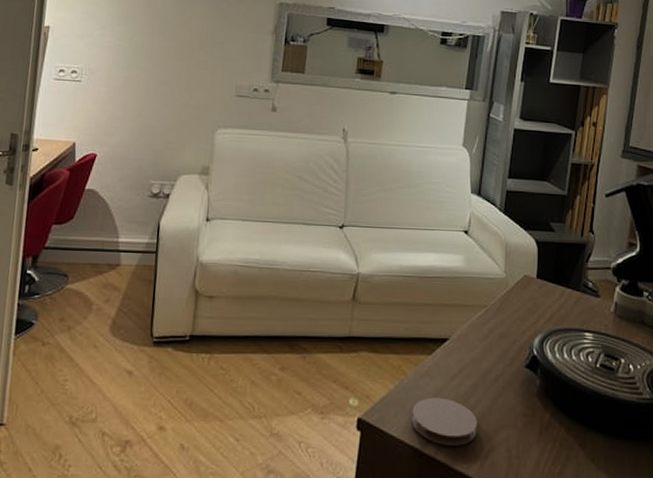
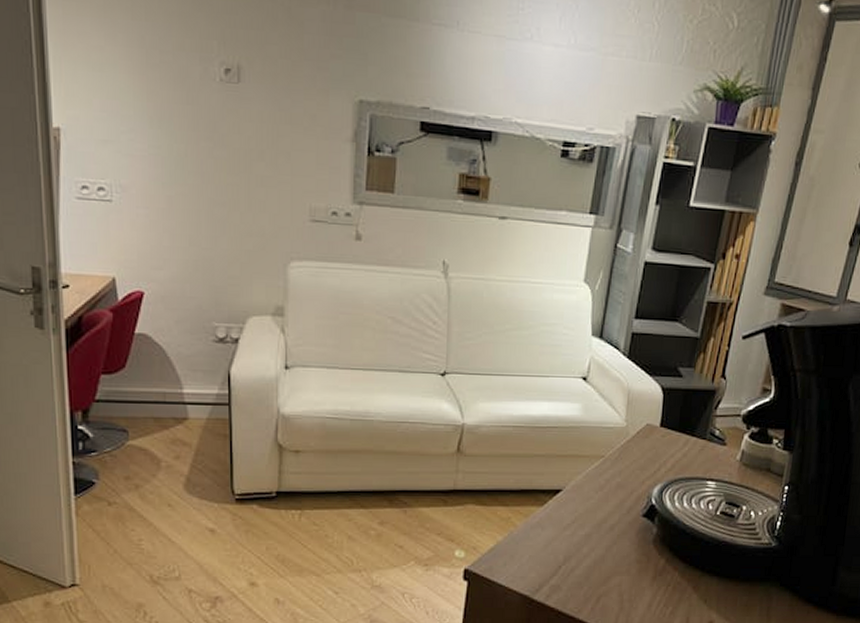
coaster: present [412,397,478,446] -> none [521,547,591,592]

